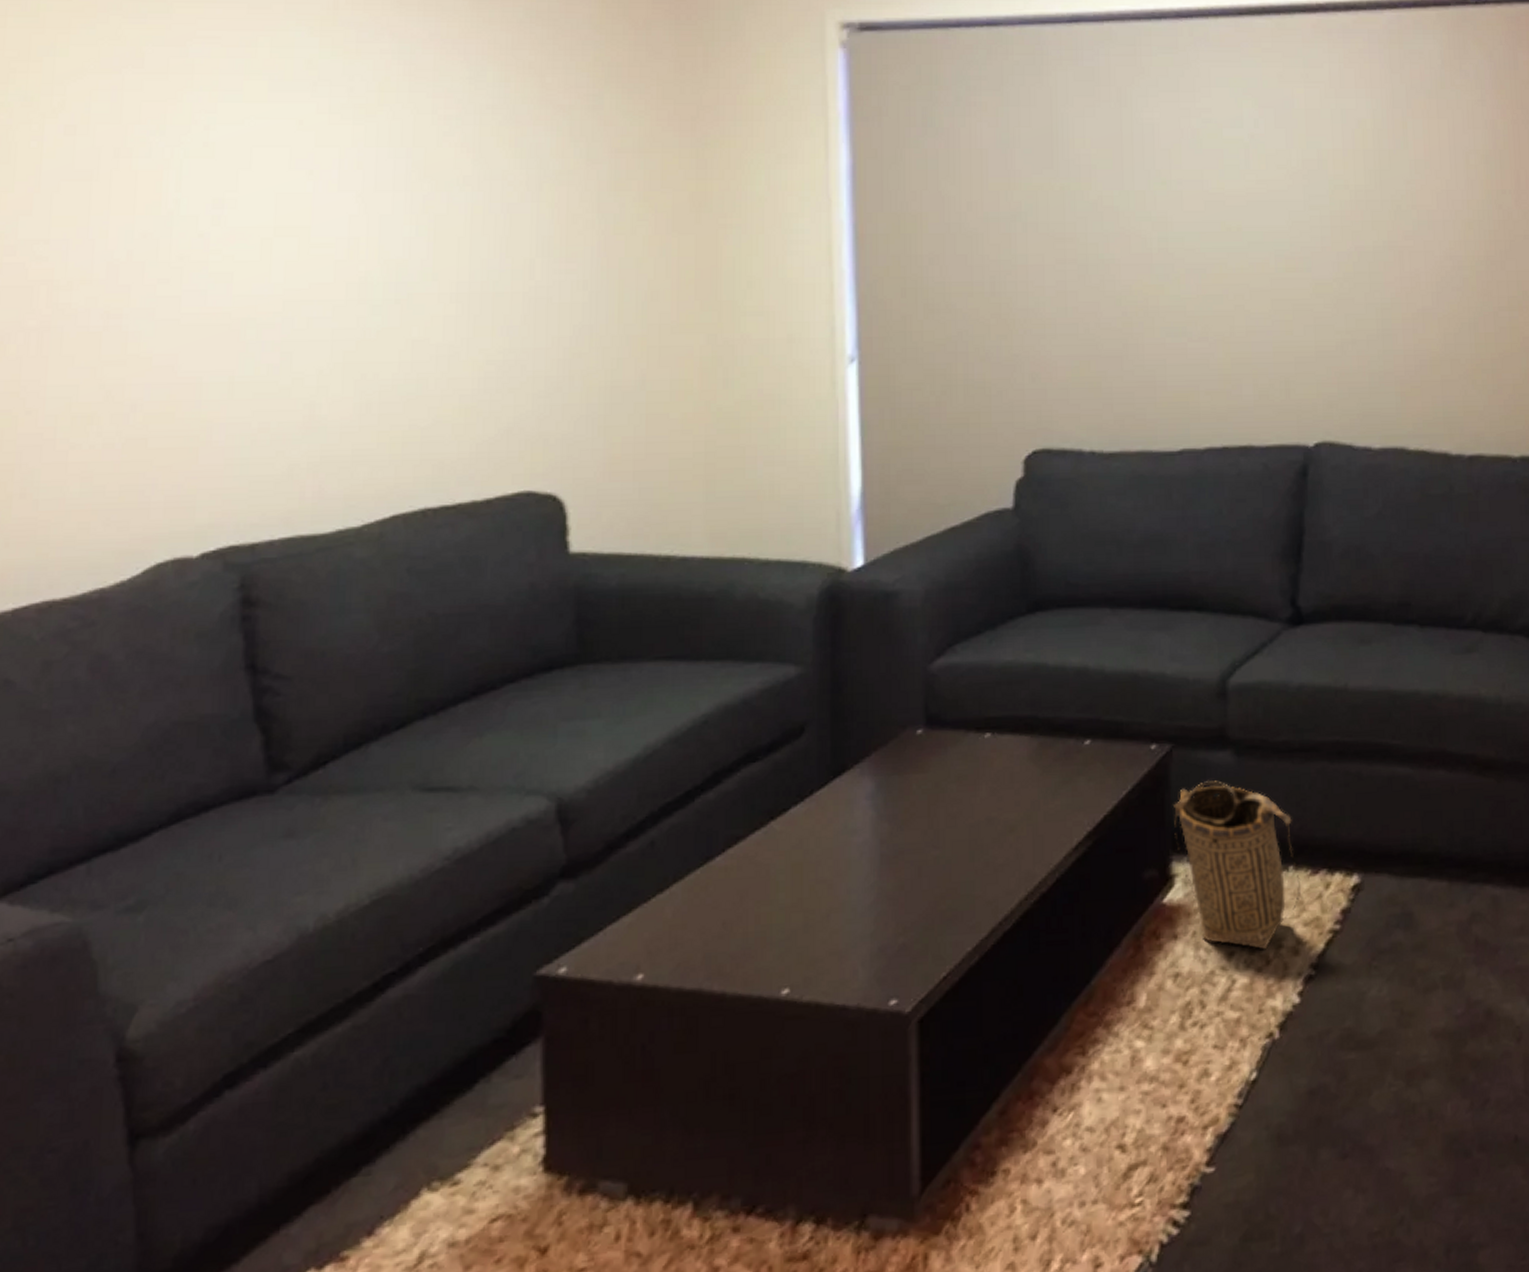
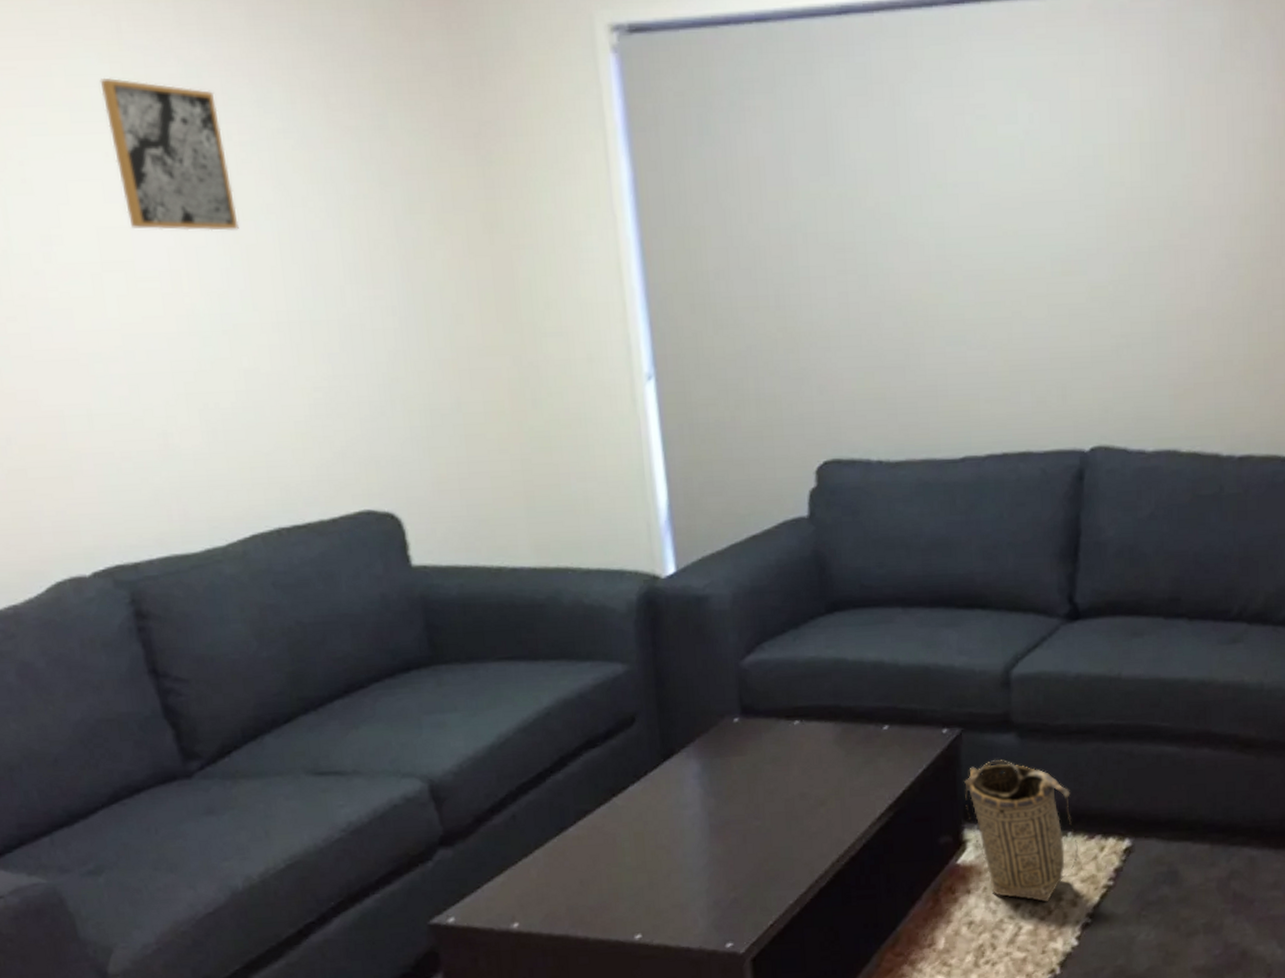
wall art: none [306,50,431,200] -> present [100,77,239,231]

